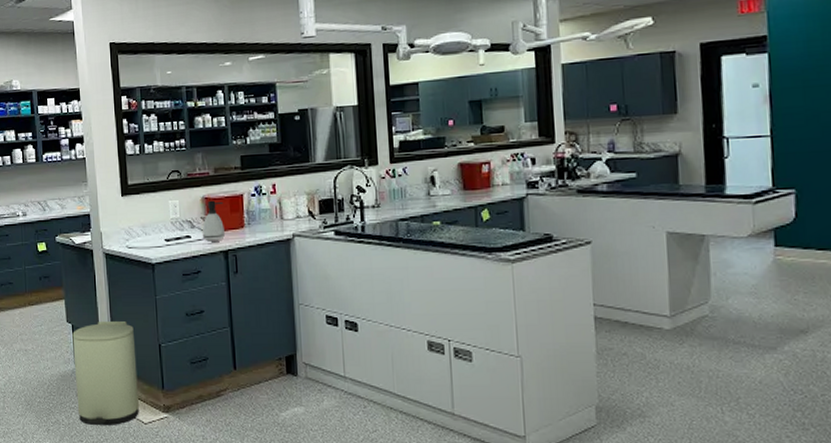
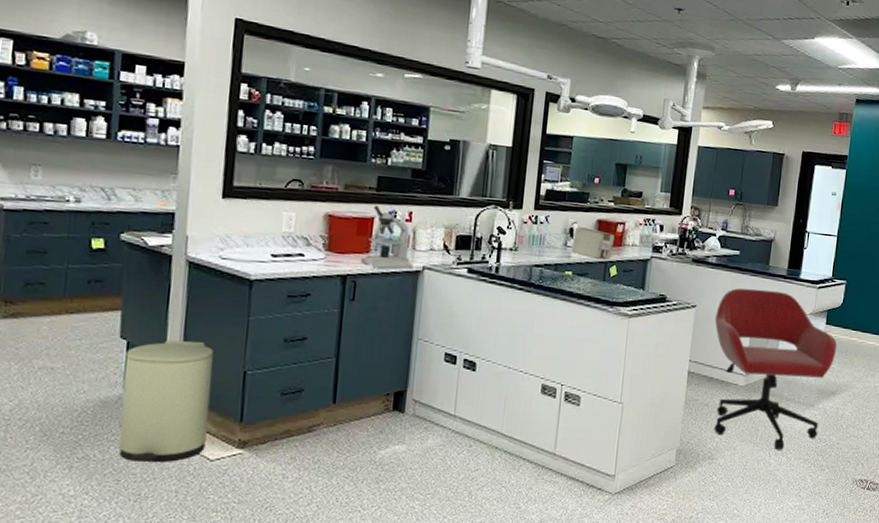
soap dispenser: present [202,200,225,242] -> none [318,218,349,264]
microscope: none [237,183,284,242] -> present [360,205,414,270]
box: none [435,173,481,205] -> present [572,227,615,260]
office chair: none [618,213,798,405] -> present [714,288,838,450]

